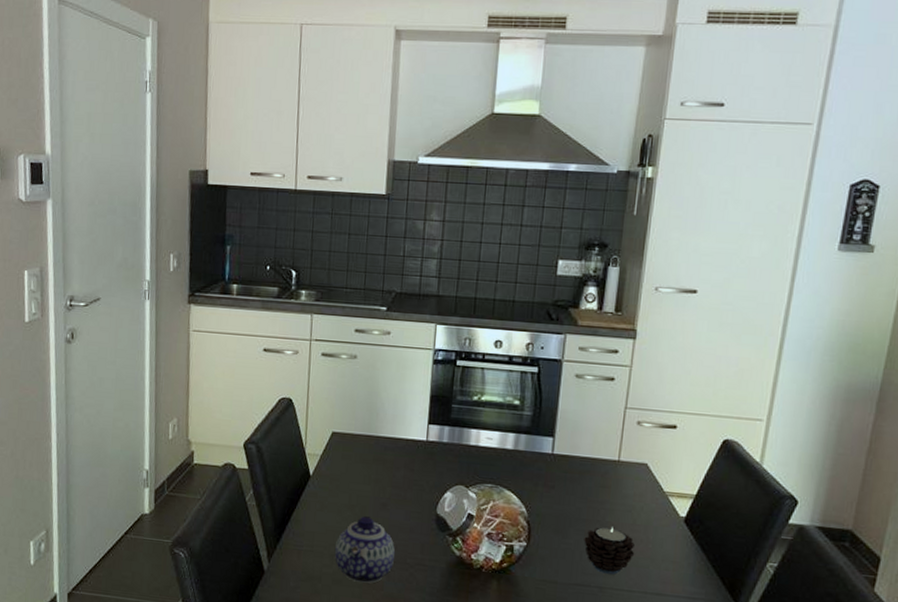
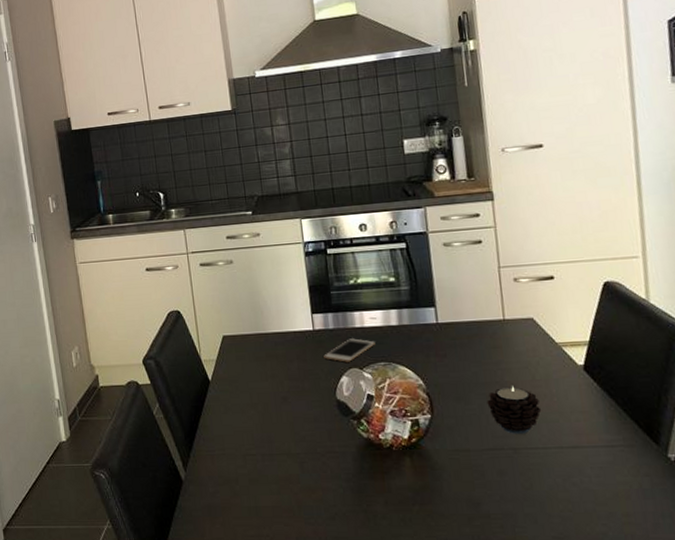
teapot: present [335,516,395,584] -> none [246,412,305,480]
cell phone: none [432,455,487,479] -> present [324,338,375,362]

